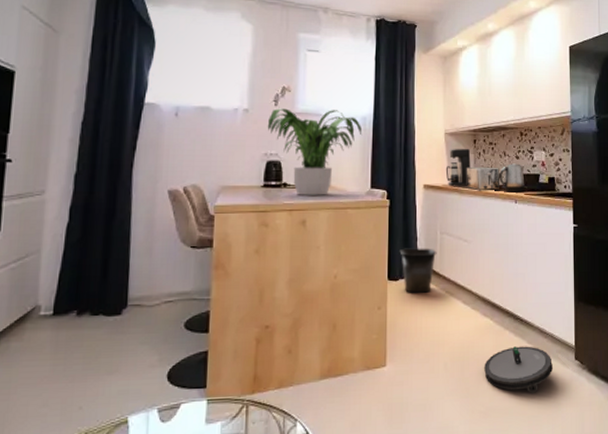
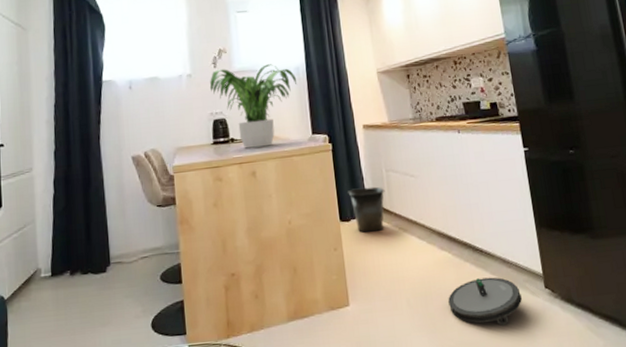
coffee maker: present [445,148,471,187] -> none [382,84,408,124]
toaster: present [466,166,500,191] -> none [403,99,441,126]
kettle: present [499,163,525,193] -> none [437,93,467,123]

